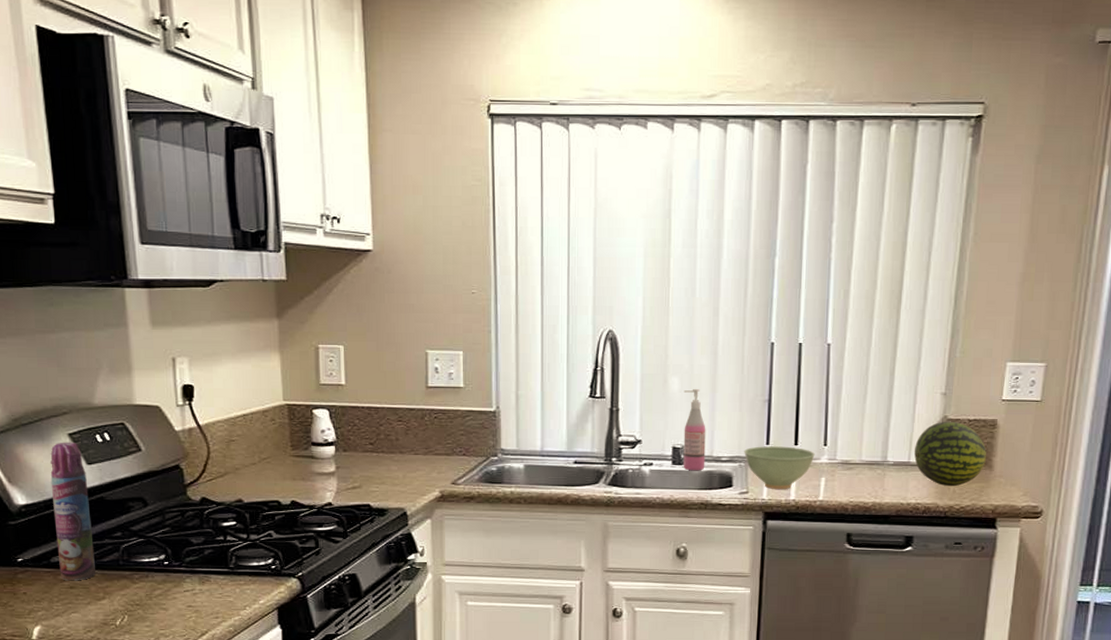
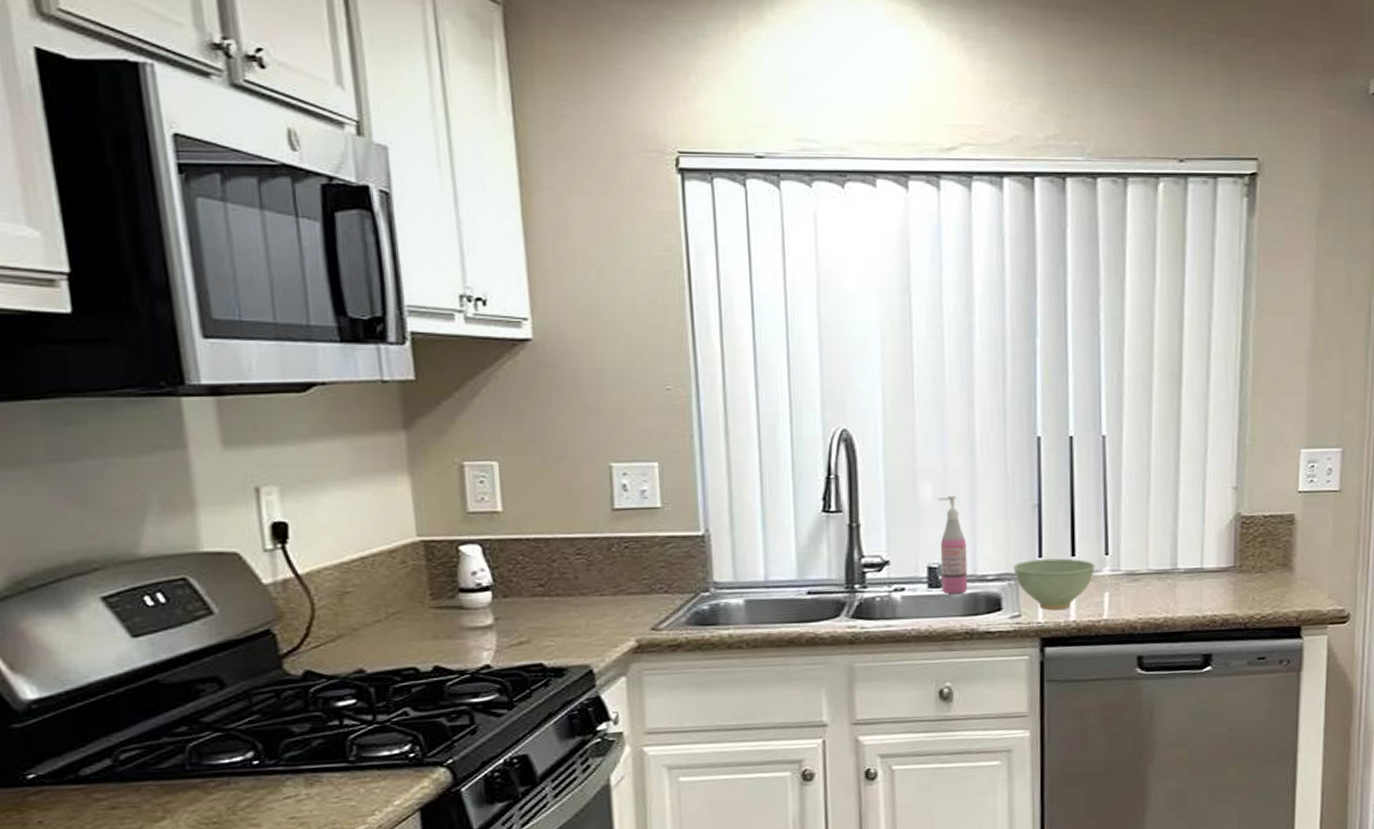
whipped cream can: present [50,442,95,581] -> none [74,608,150,800]
fruit: present [914,421,986,487] -> none [1206,518,1285,594]

